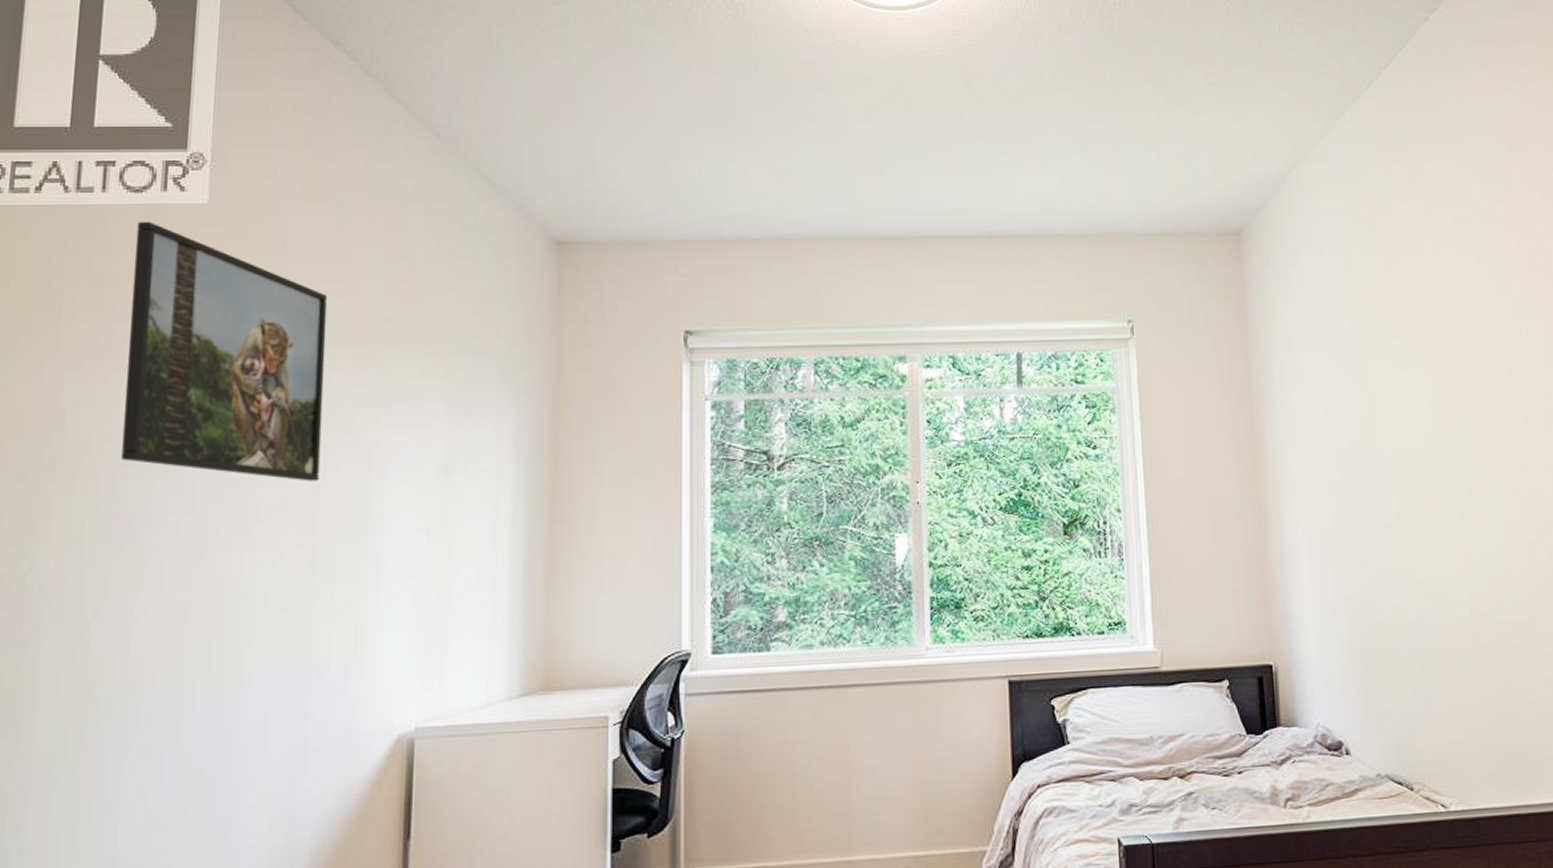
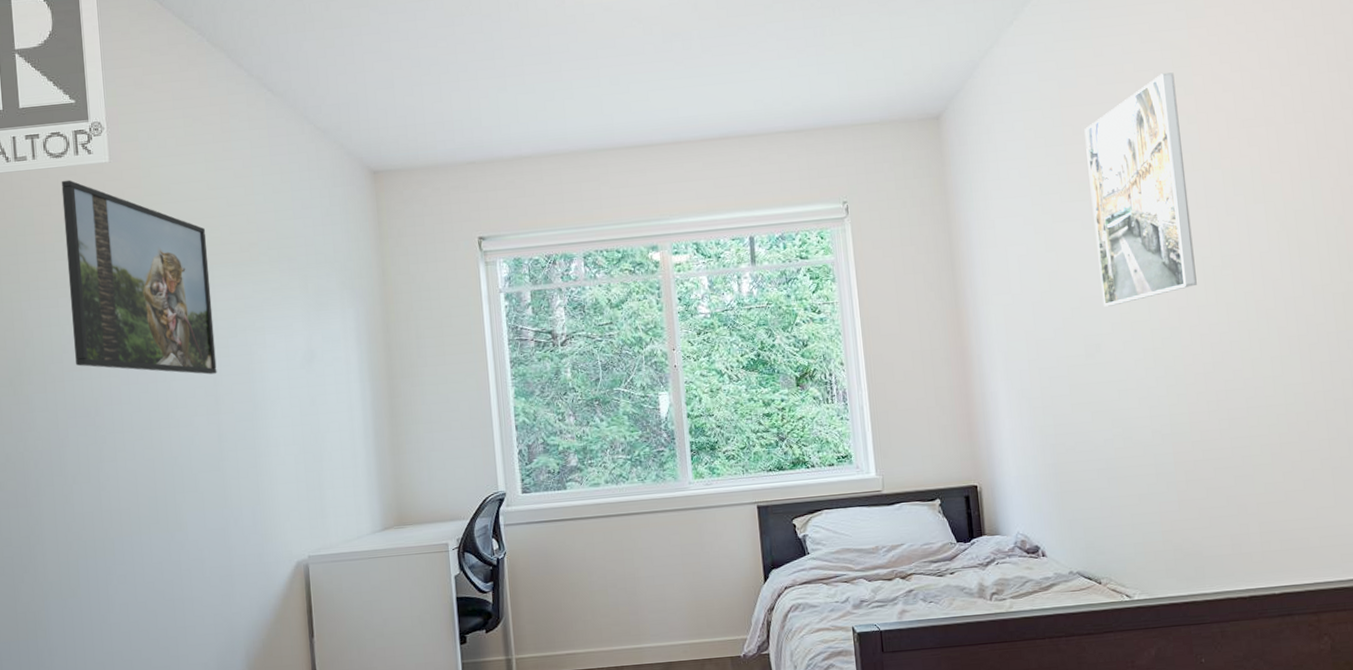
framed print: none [1399,206,1519,461] -> present [1084,72,1197,307]

